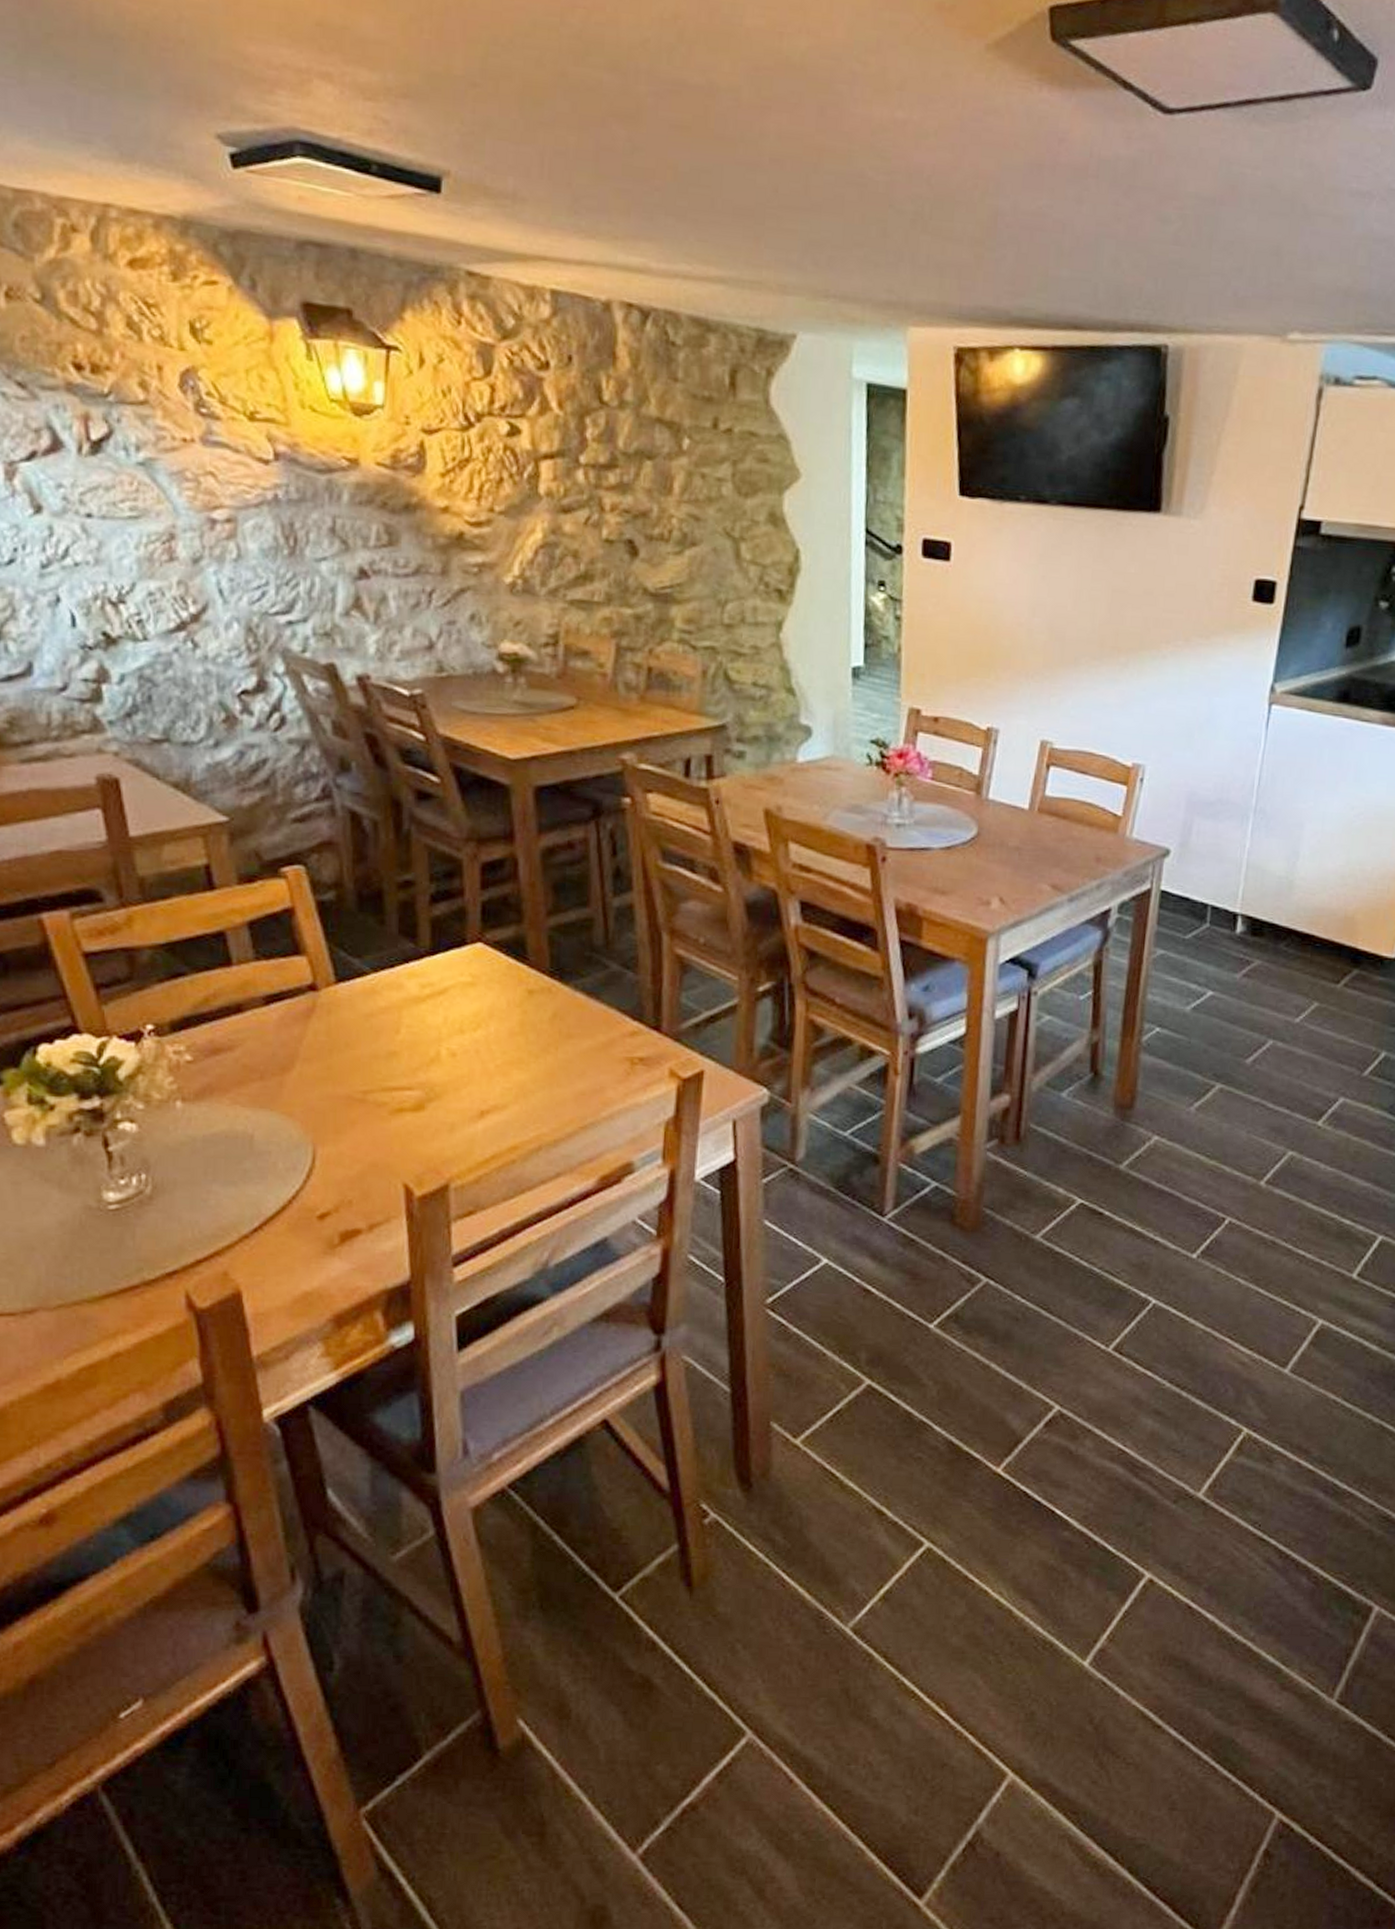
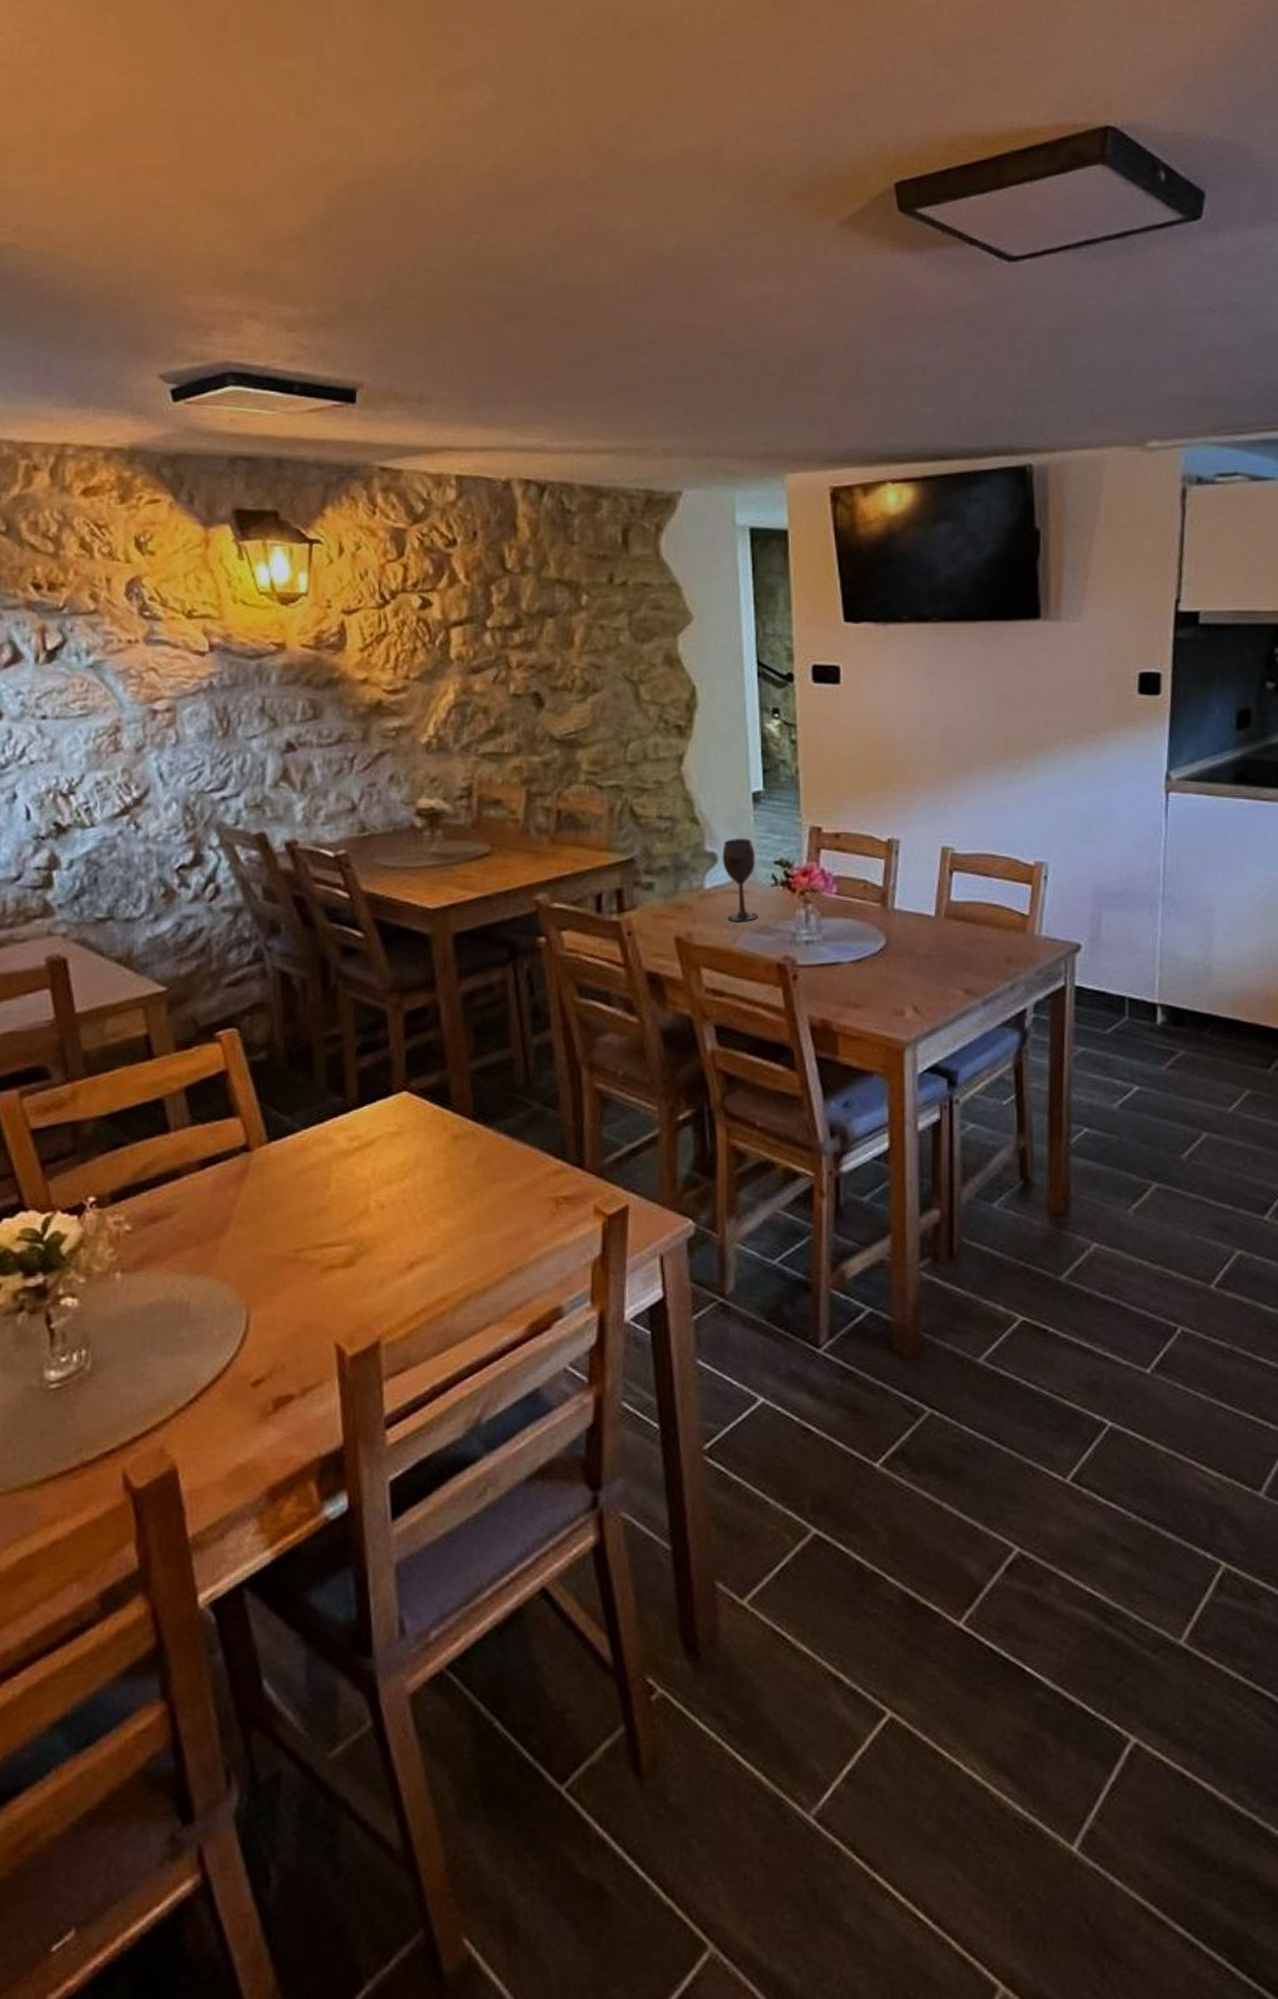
wine glass: none [817,713,852,800] -> present [722,839,757,922]

